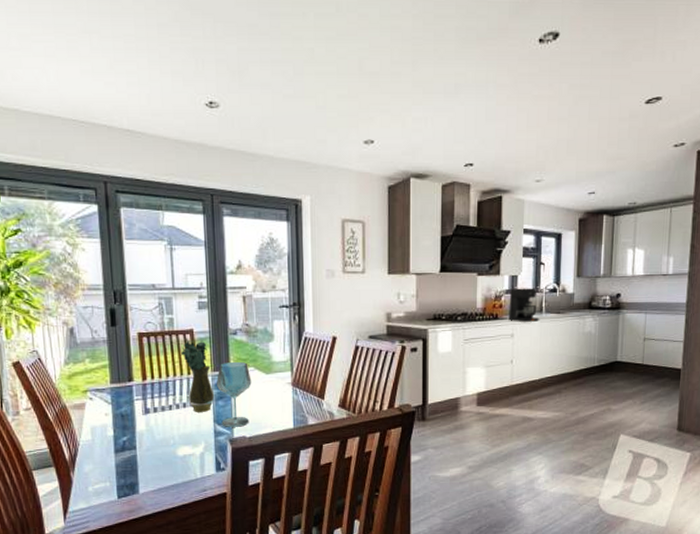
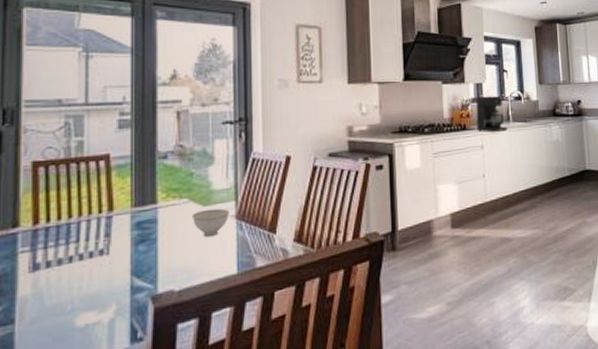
vase: present [181,338,215,412] -> none [92,166,134,263]
wine glass: present [217,361,252,427] -> none [138,192,184,280]
bowl: none [258,376,287,398] -> present [193,208,230,237]

